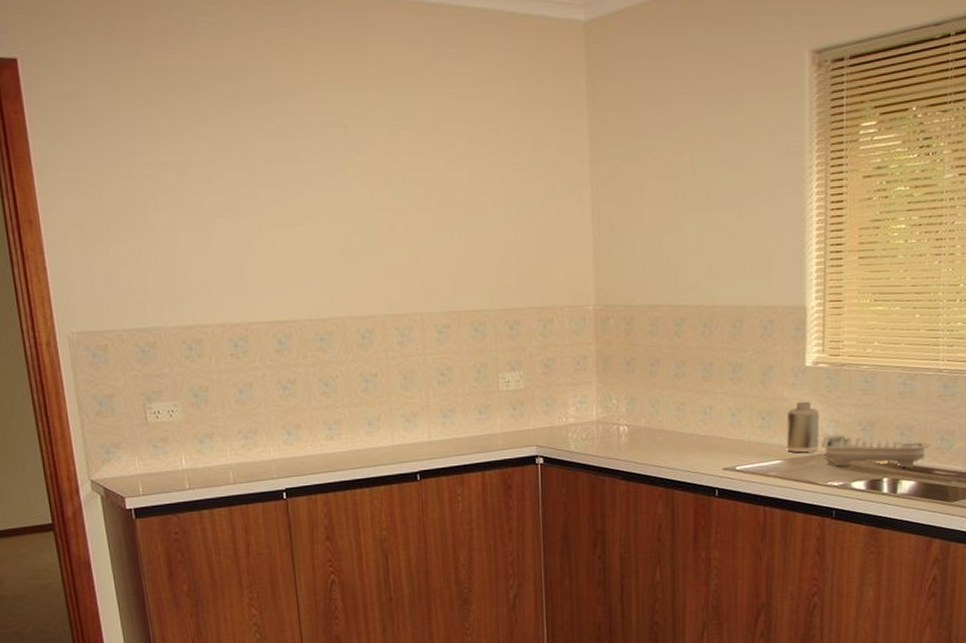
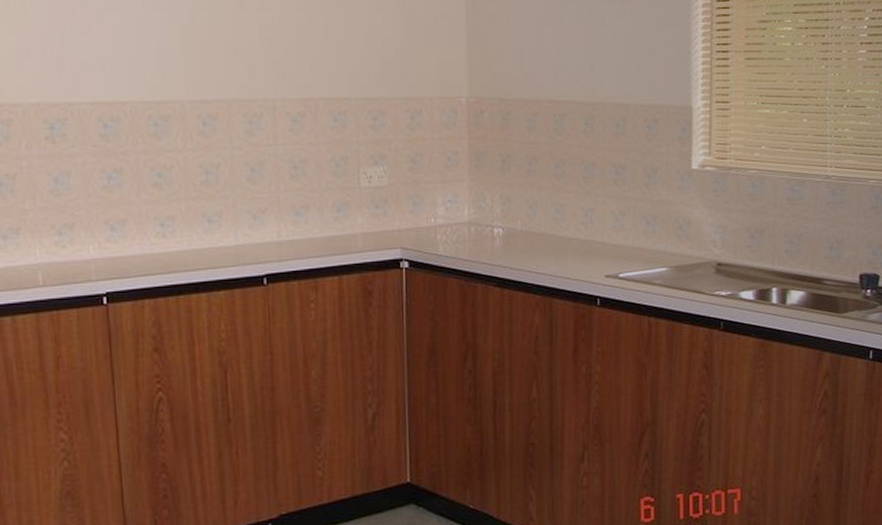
soap dispenser: present [787,401,820,453] -> none [672,205,707,261]
dish rack: present [821,434,930,468] -> none [708,241,819,277]

